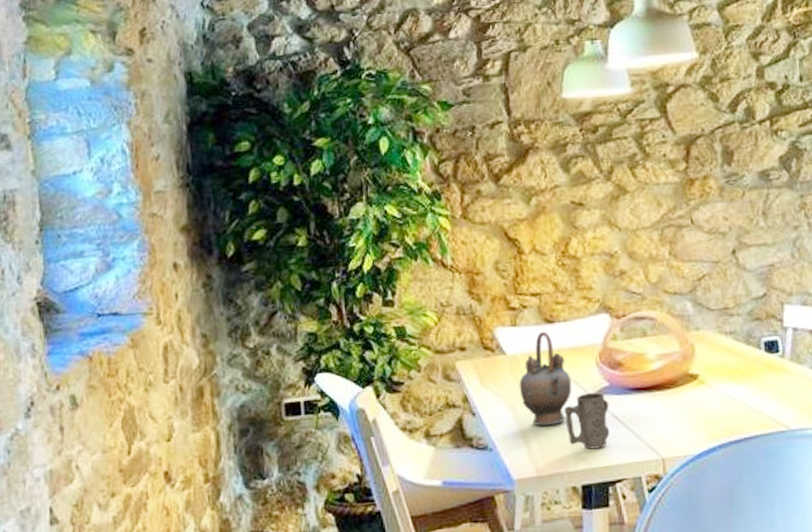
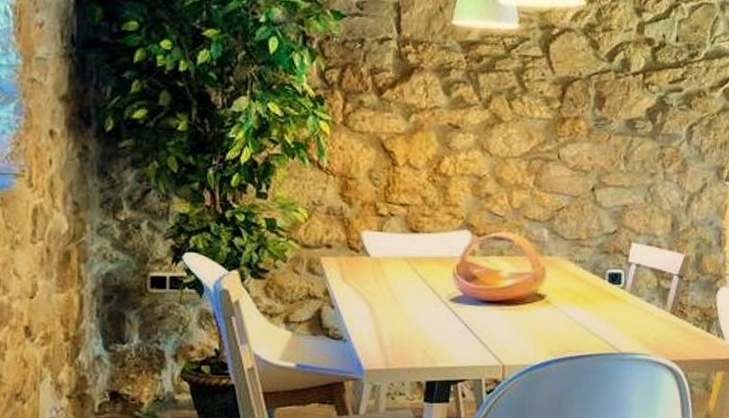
teapot: present [519,331,572,426] -> none [378,239,428,325]
mug: present [564,392,610,450] -> none [418,300,461,351]

